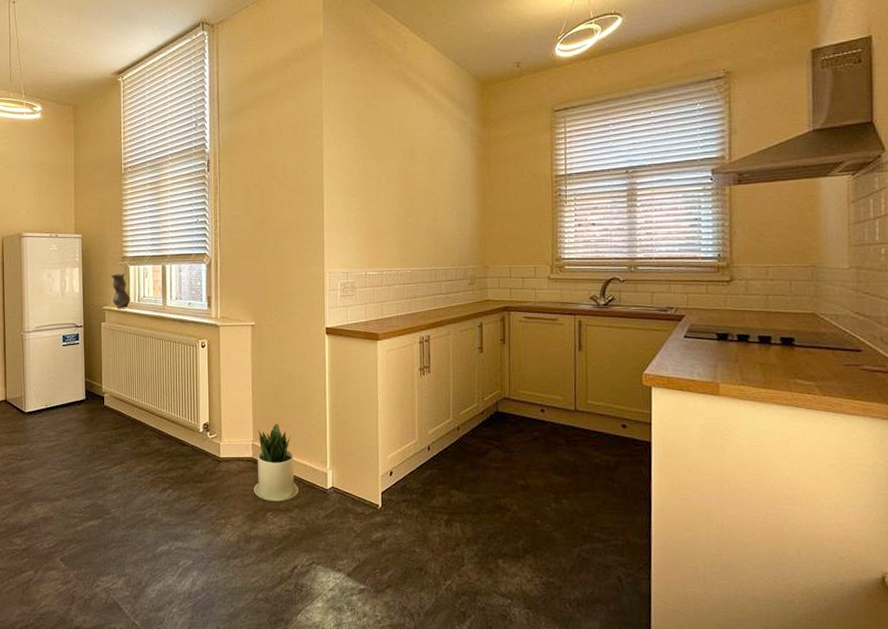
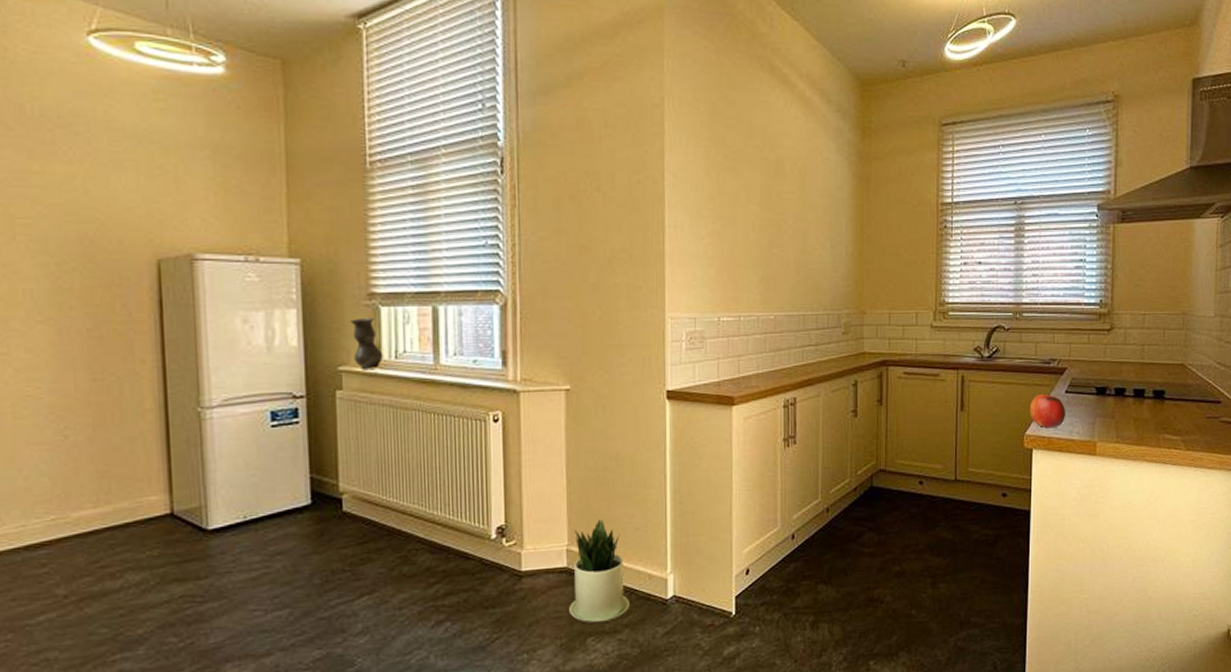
fruit: none [647,338,685,369] -> present [1029,393,1065,428]

